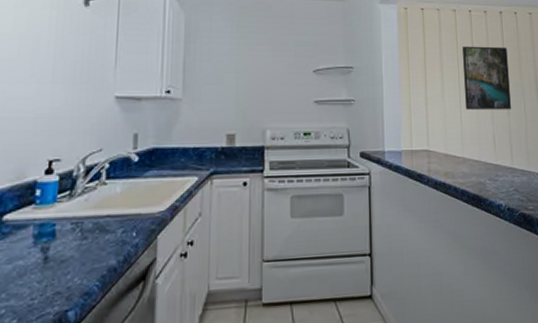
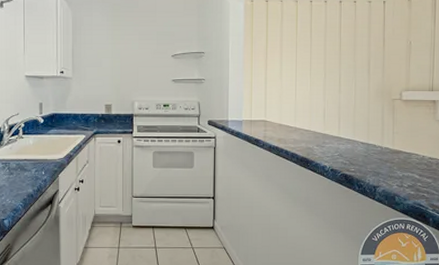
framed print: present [461,46,512,110] -> none [300,33,343,89]

